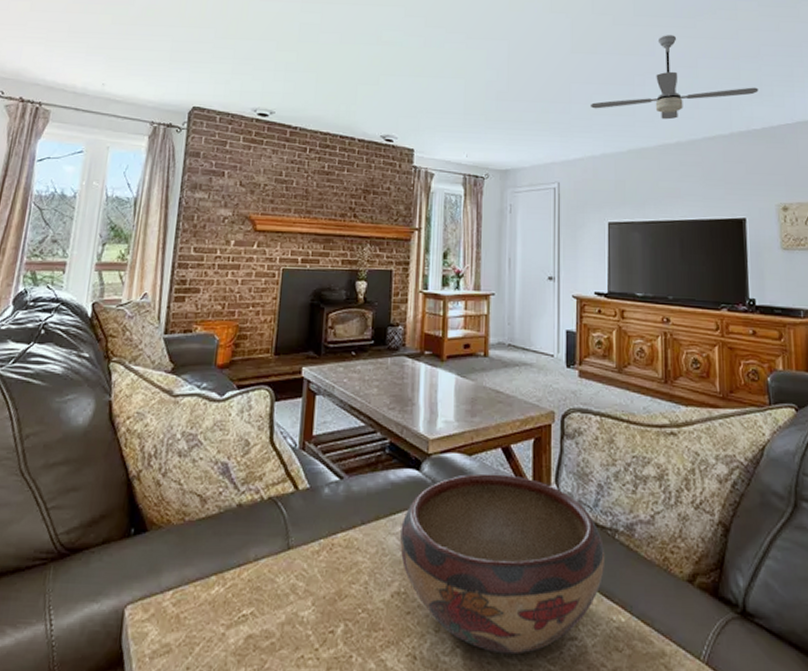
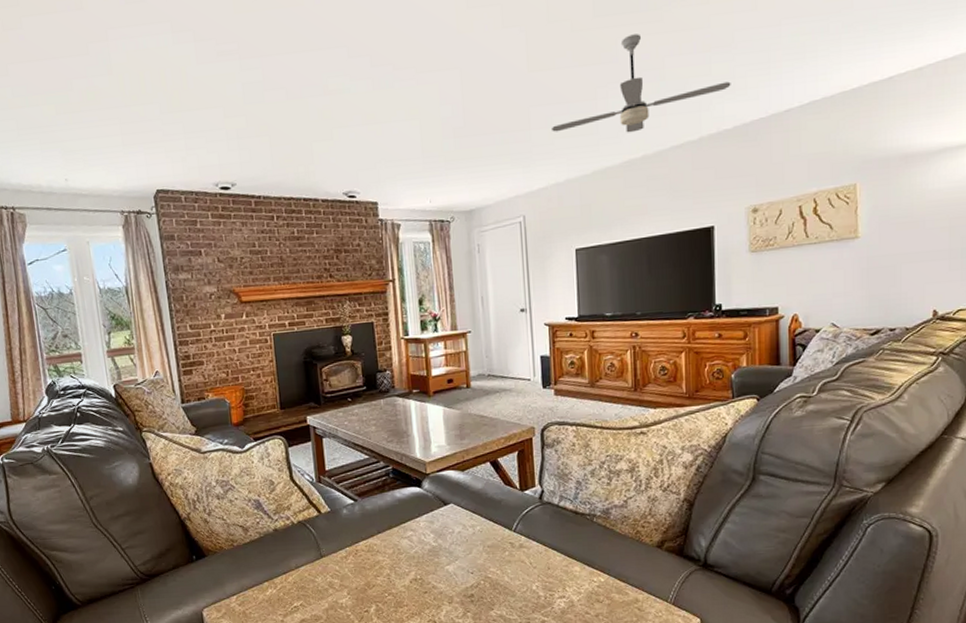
decorative bowl: present [400,473,606,655] -> none [411,482,586,613]

